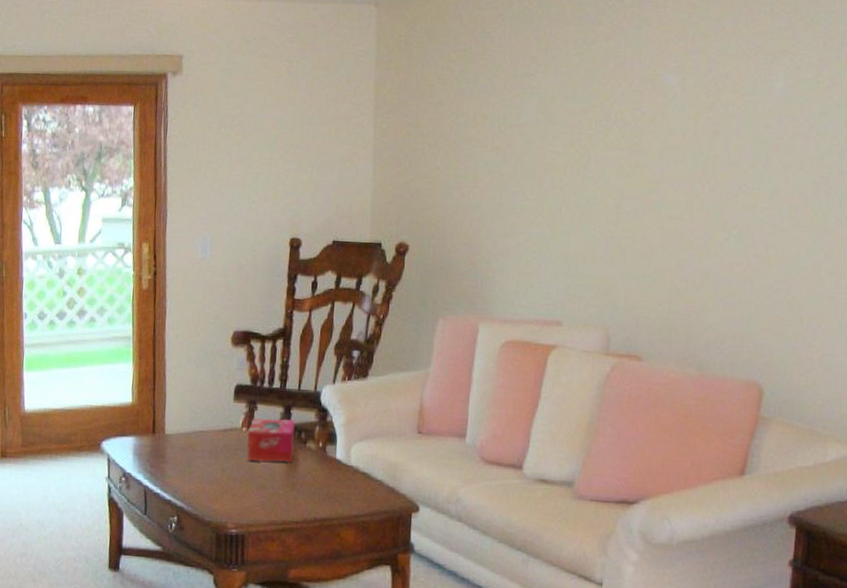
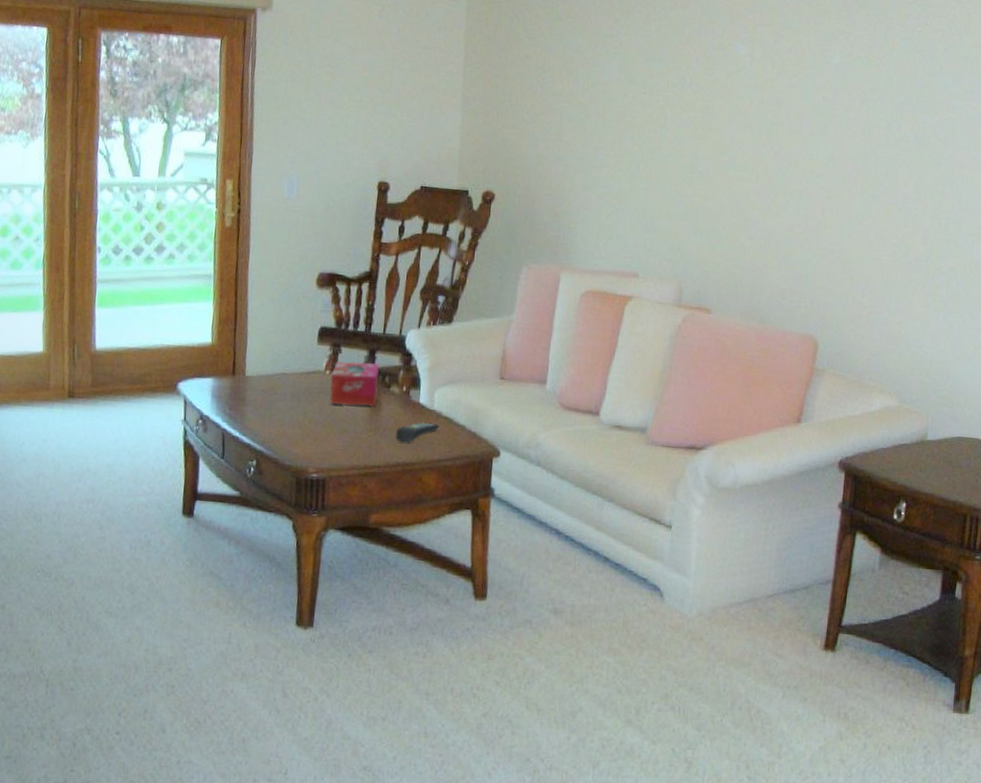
remote control: none [313,478,356,497] -> present [395,422,439,442]

